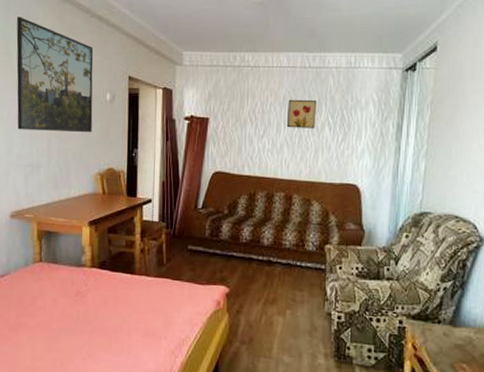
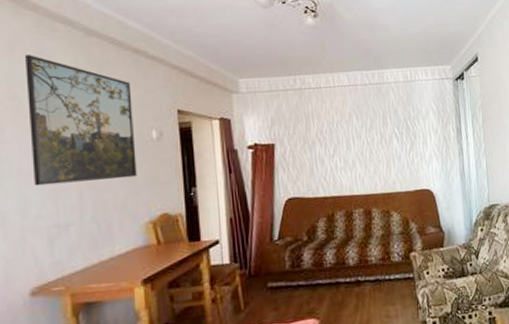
wall art: present [286,99,316,129] -> none [354,114,384,144]

